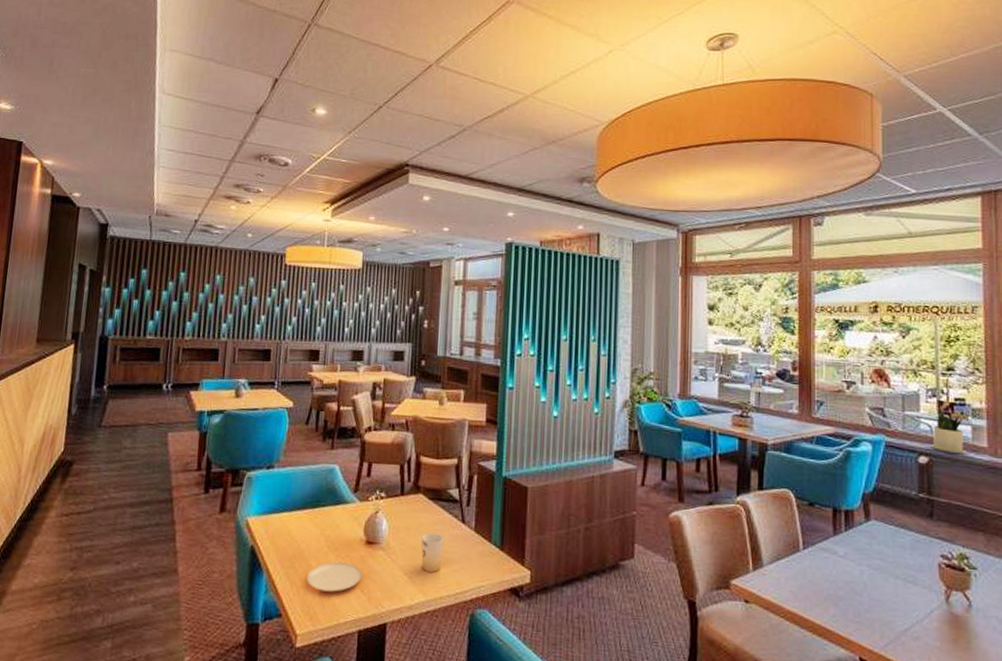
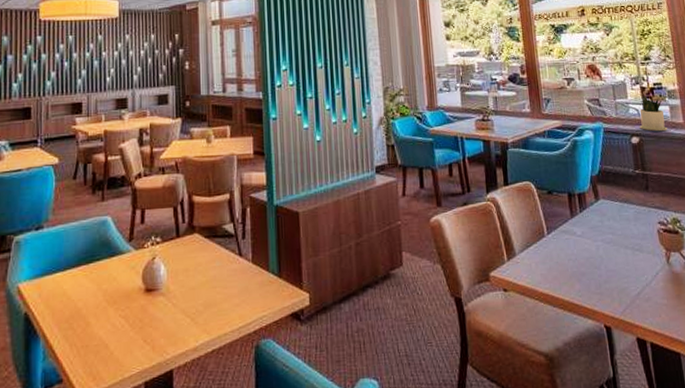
plate: present [307,561,362,592] -> none [87,314,144,348]
cup: present [421,532,444,573] -> none [200,270,223,311]

